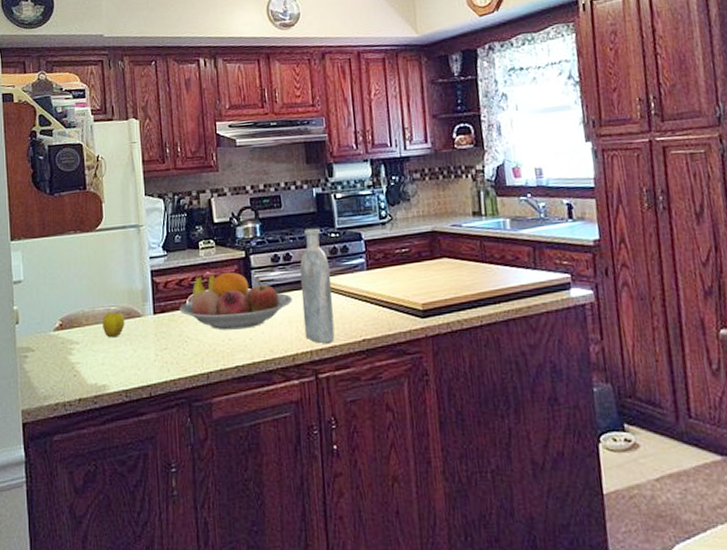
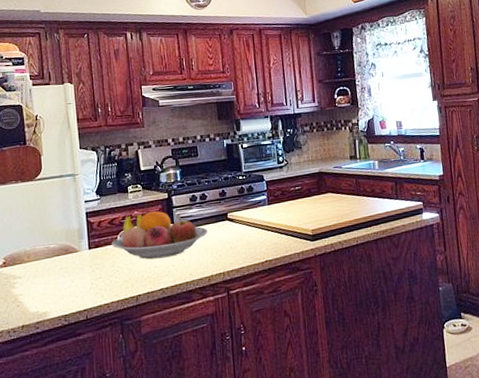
apple: present [102,311,125,338] -> none [42,248,63,271]
bottle: present [300,228,335,344] -> none [214,172,243,266]

